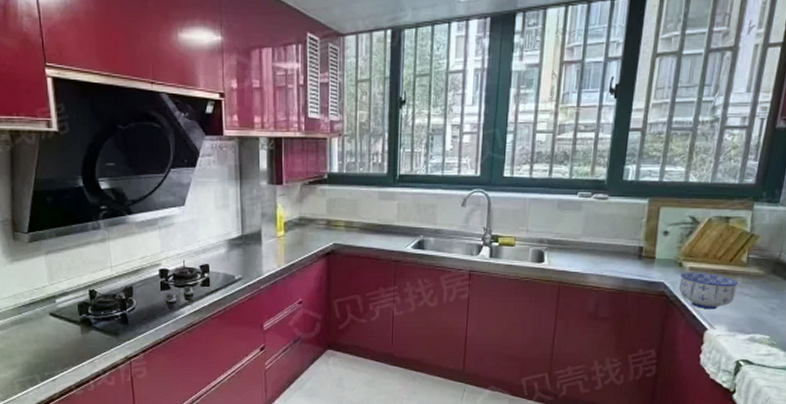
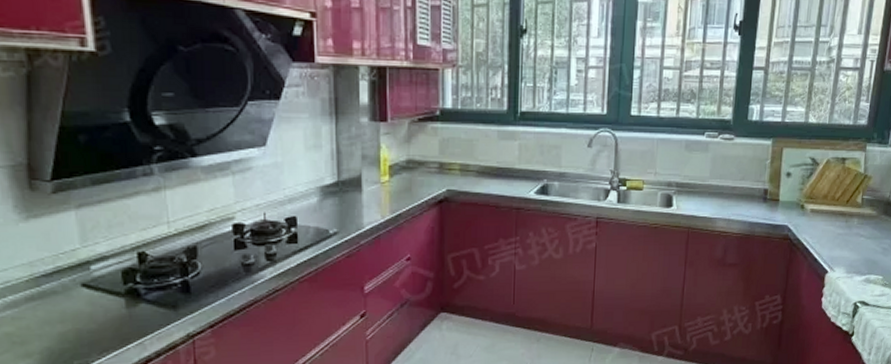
bowl: present [679,272,739,310] -> none [802,214,855,252]

